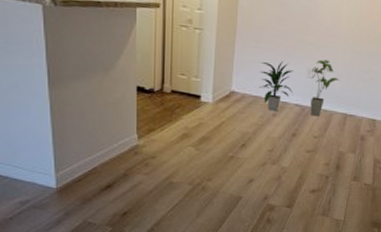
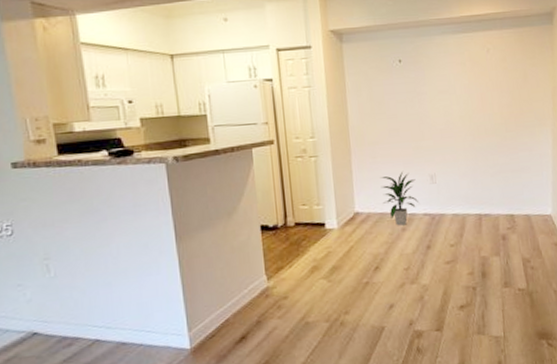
house plant: present [310,59,340,116] -> none [434,161,466,223]

